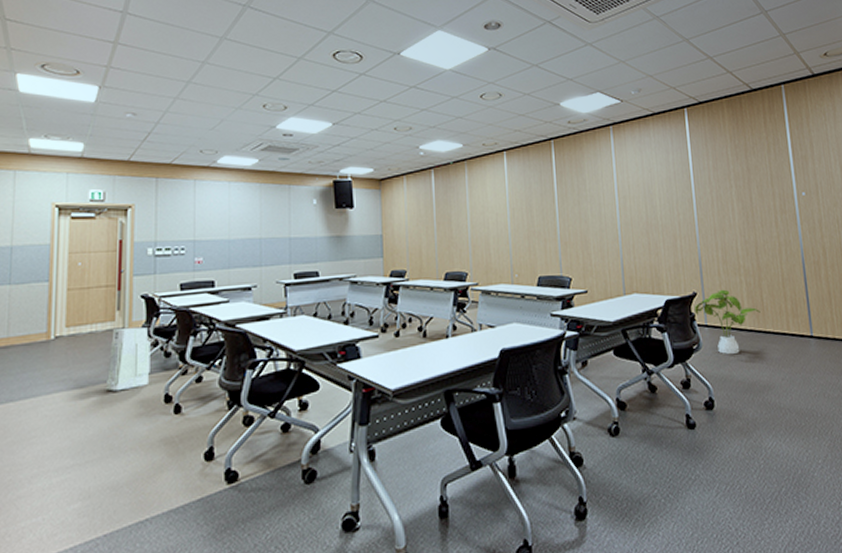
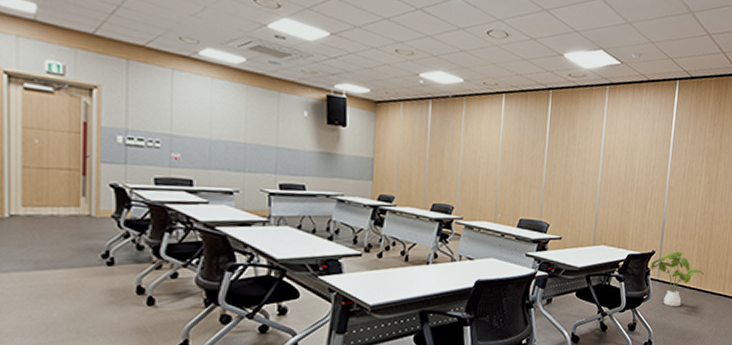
air purifier: present [107,328,151,392] -> none [72,215,121,278]

